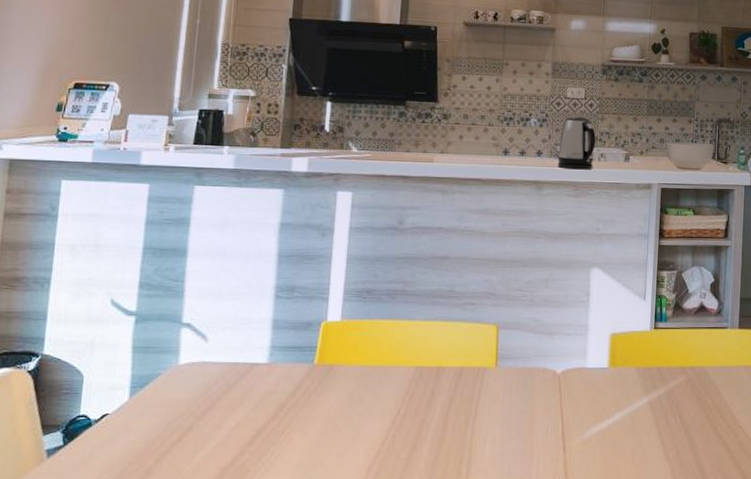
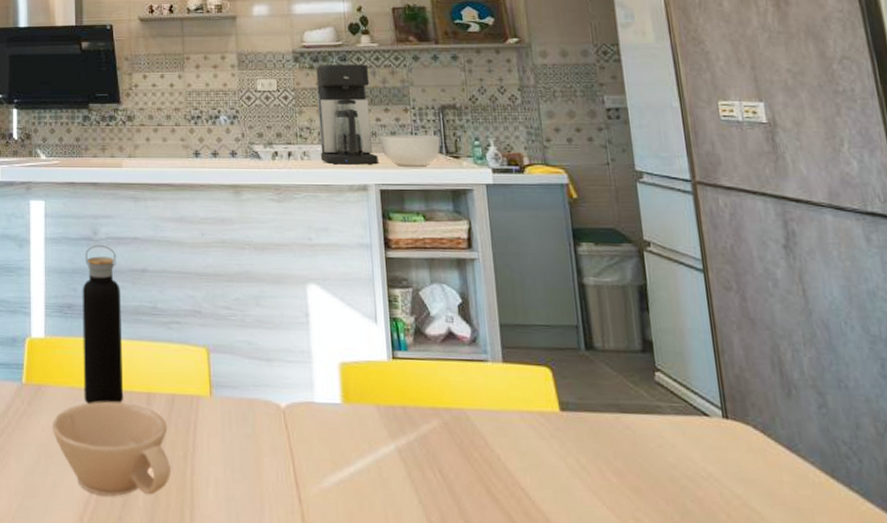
cup: none [340,376,454,461] -> present [51,401,171,497]
water bottle: none [375,234,421,380] -> present [82,244,123,404]
kettle: present [557,116,596,170] -> none [254,111,296,171]
coffee maker: none [615,78,665,168] -> present [316,64,378,166]

